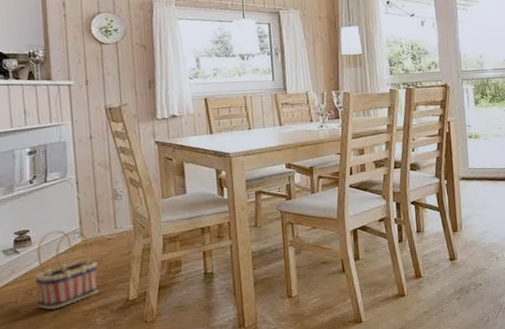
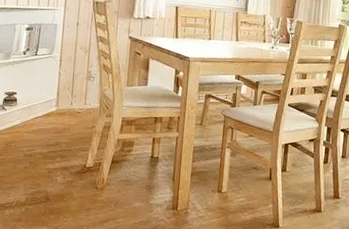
basket: present [34,230,99,310] -> none [13,96,66,163]

